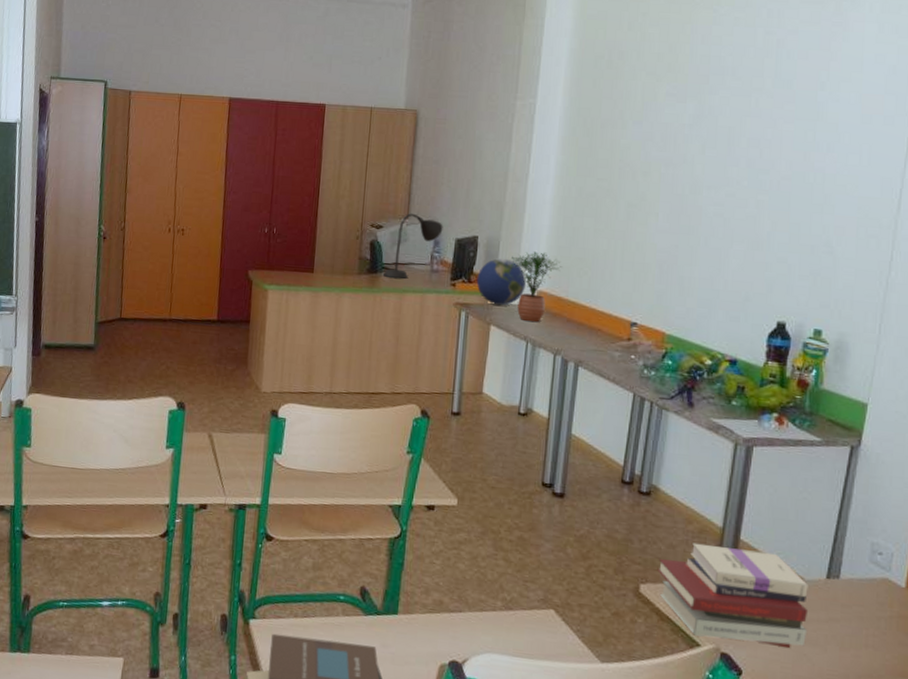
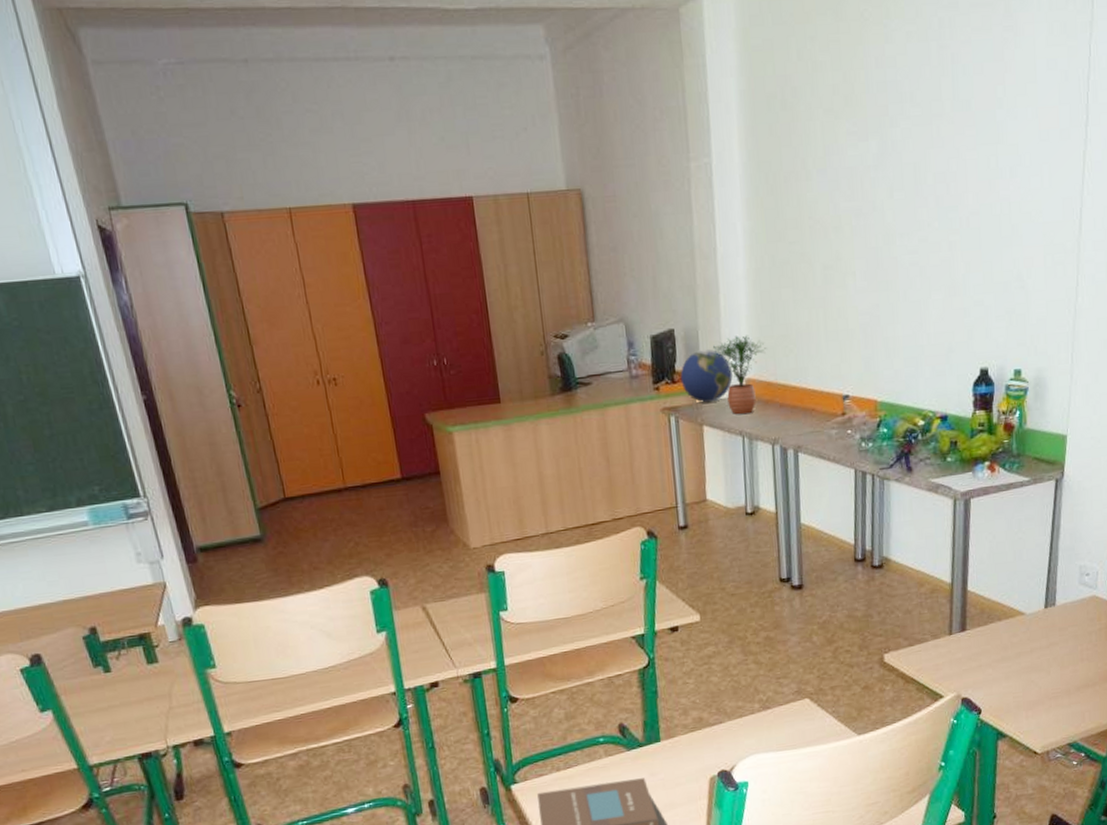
desk lamp: present [382,213,443,279] -> none [578,314,635,394]
books: present [657,542,809,648] -> none [898,596,1033,689]

